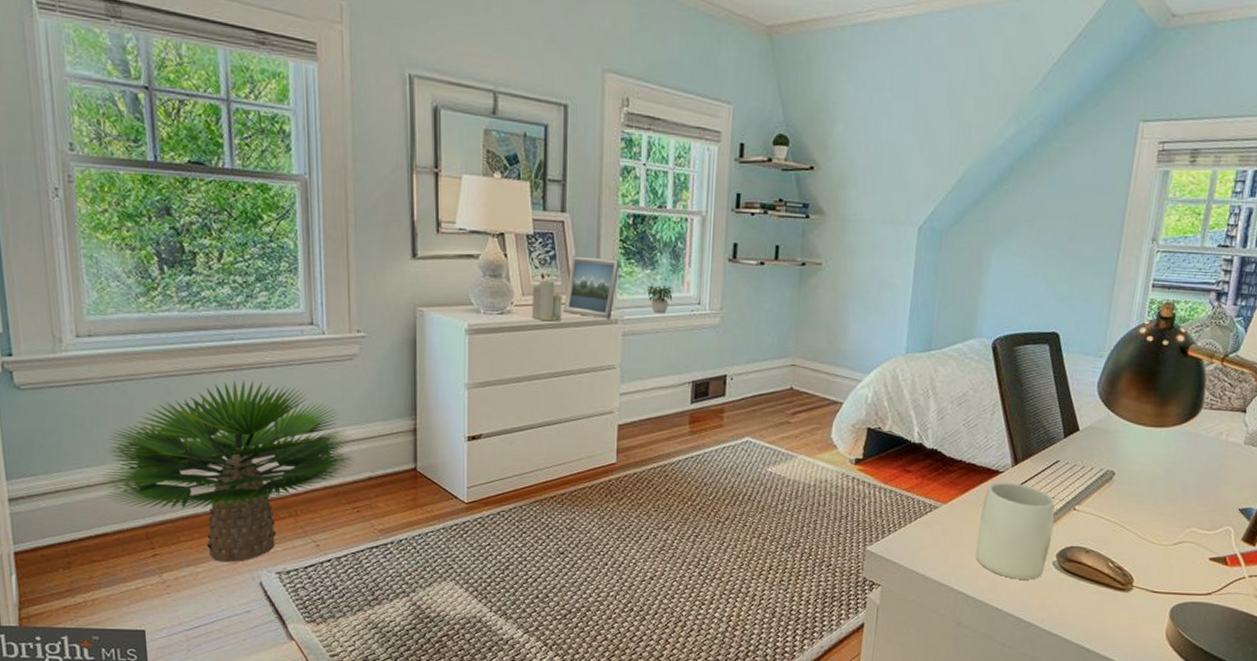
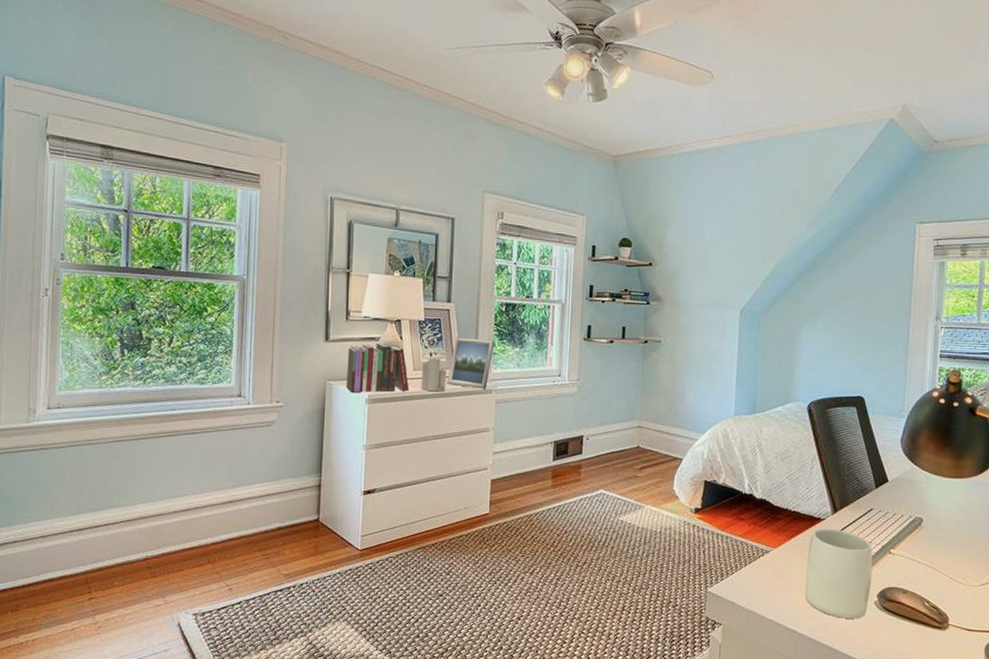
potted plant: present [101,380,355,563] -> none [54,443,268,605]
books: none [441,261,518,322] -> present [346,343,410,393]
potted flower: present [647,284,674,314] -> none [517,360,538,385]

